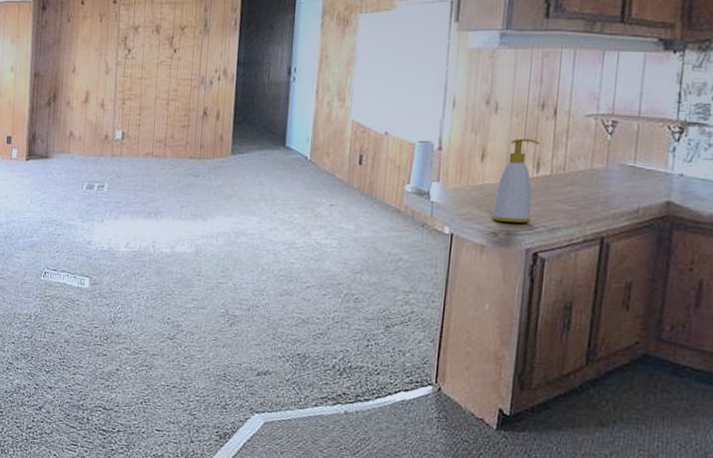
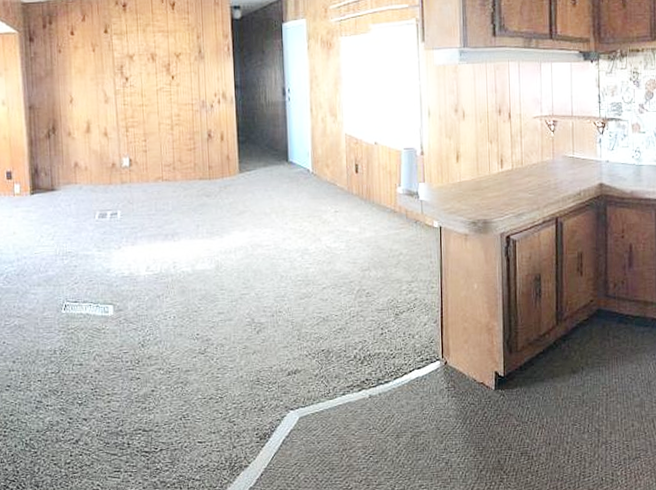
soap bottle: present [491,138,540,223] -> none [470,140,501,212]

